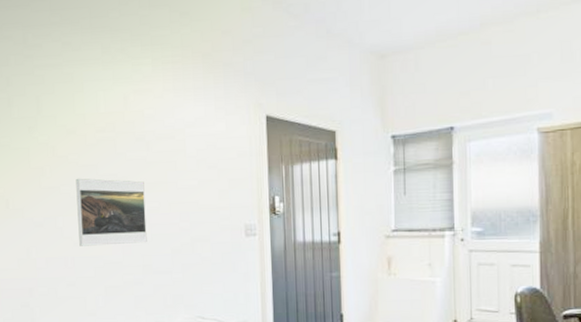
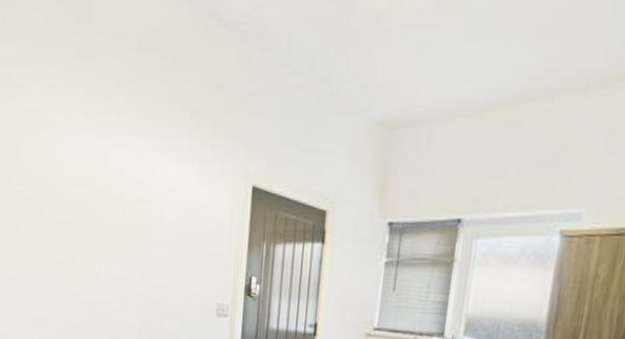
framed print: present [76,178,147,246] -> none [49,235,118,311]

